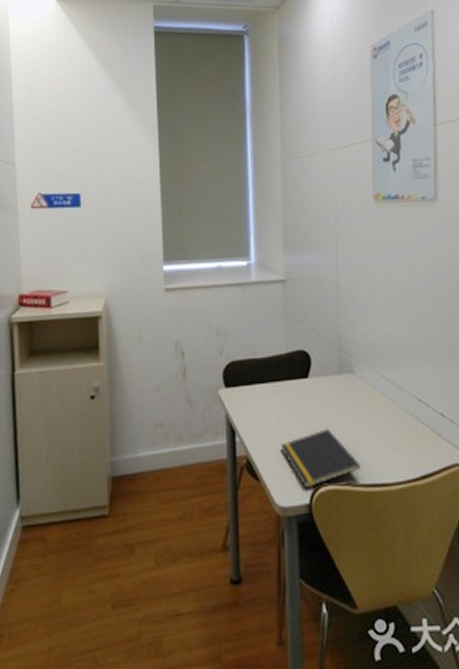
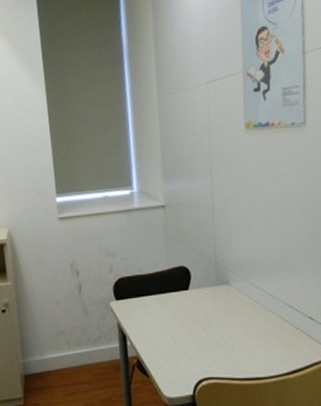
notepad: present [280,429,360,489] -> none [166,332,237,383]

